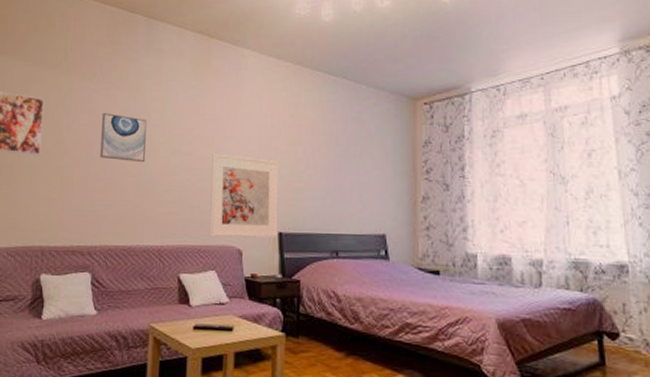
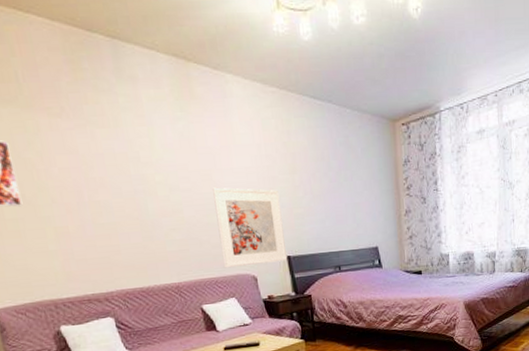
wall art: present [100,112,147,163] -> none [82,152,145,204]

